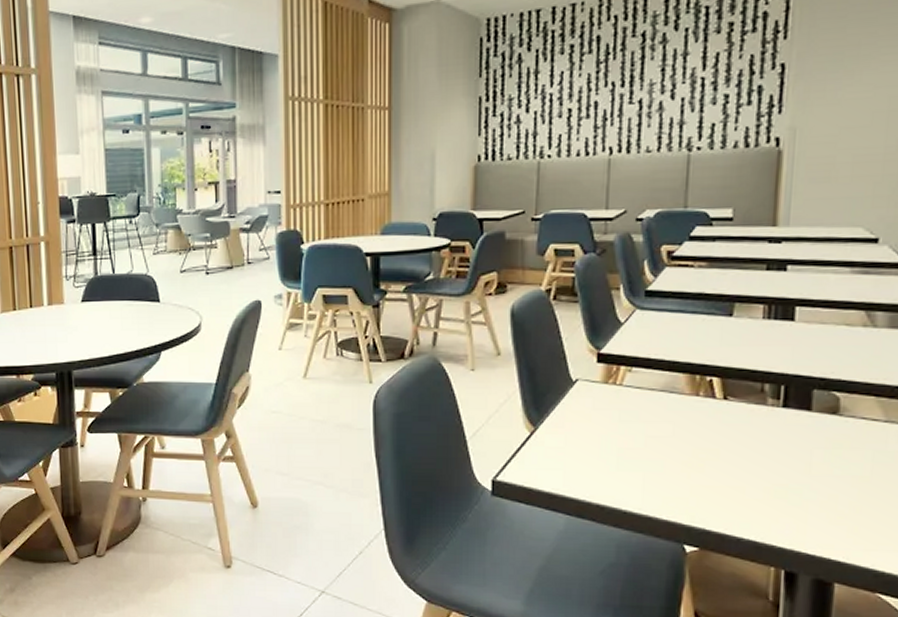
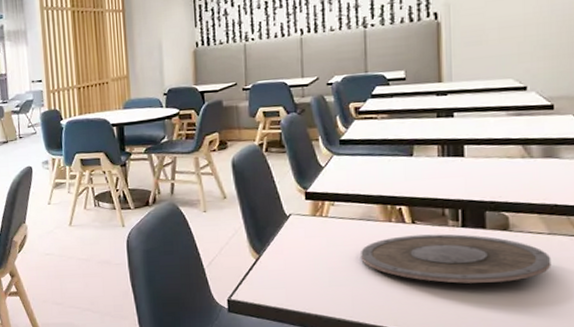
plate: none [658,414,886,477] -> present [361,234,552,284]

